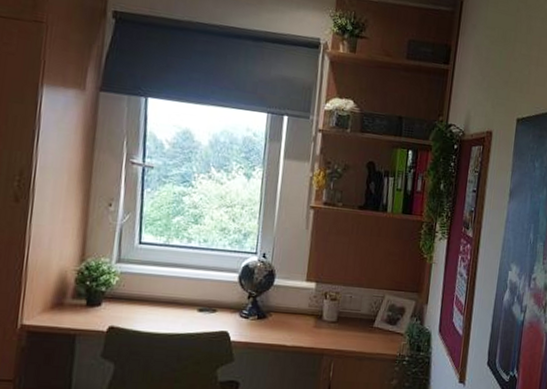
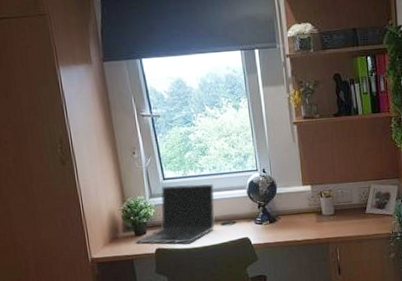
laptop: none [85,251,200,326] -> present [136,184,215,244]

